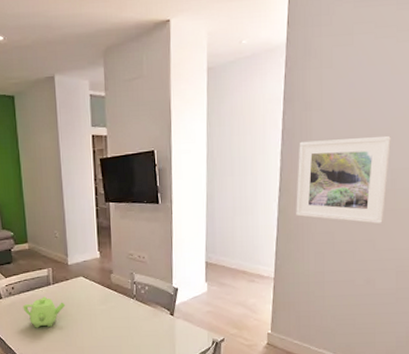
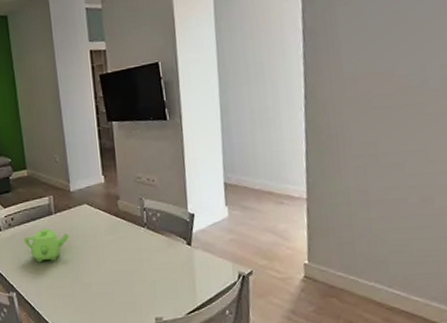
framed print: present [296,135,391,224] -> none [324,27,437,130]

